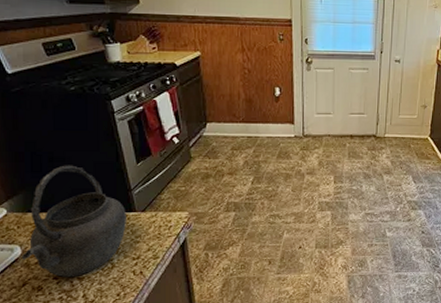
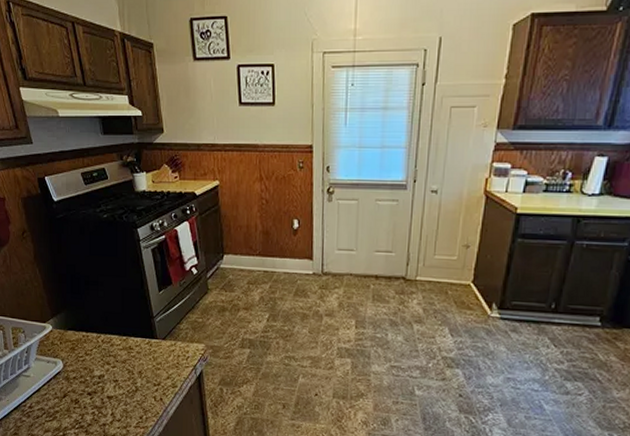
kettle: present [22,165,126,278] -> none [63,288,149,395]

